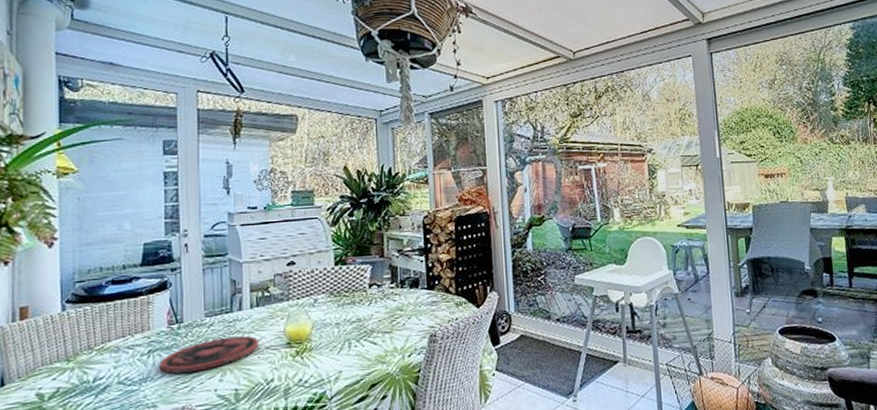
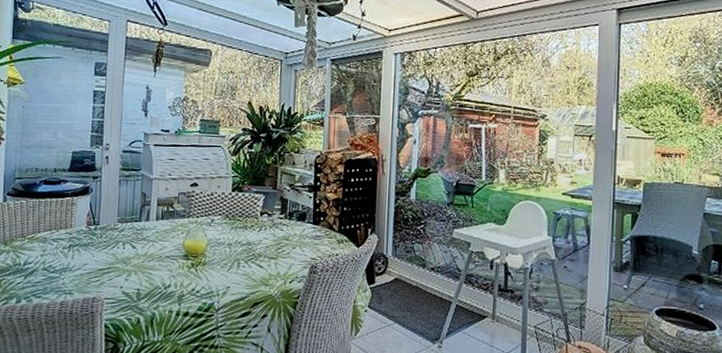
plate: present [159,335,260,374] -> none [77,242,161,269]

